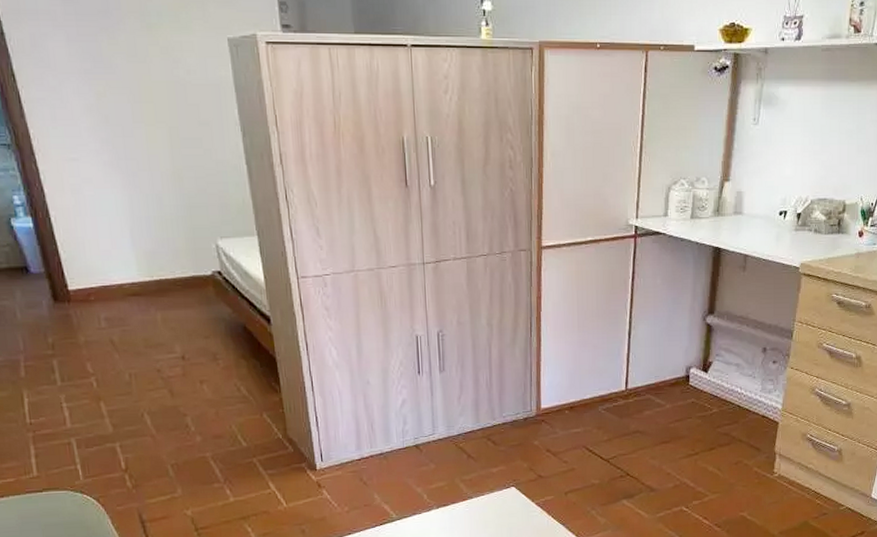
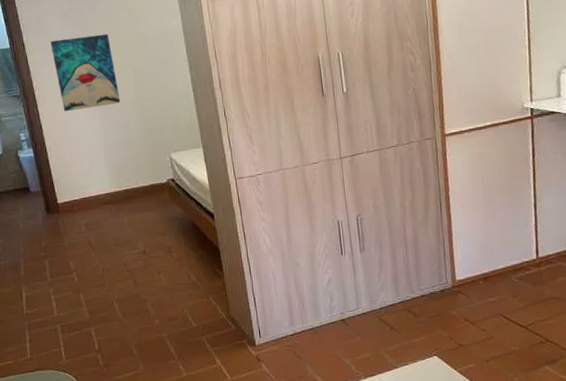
wall art: none [52,74,152,173] -> present [50,33,121,112]

